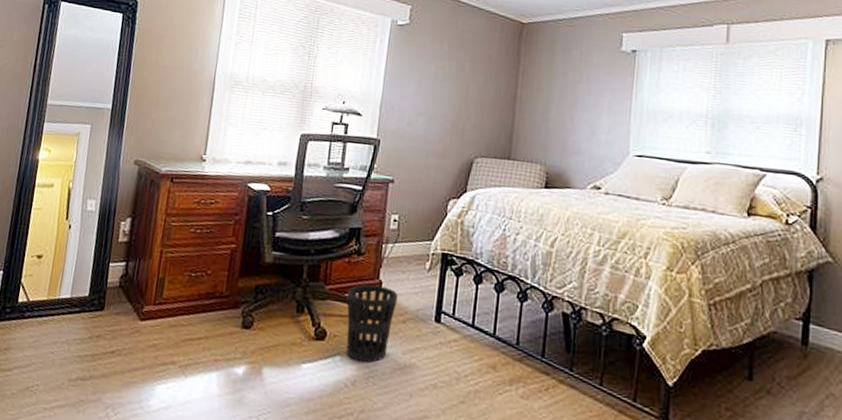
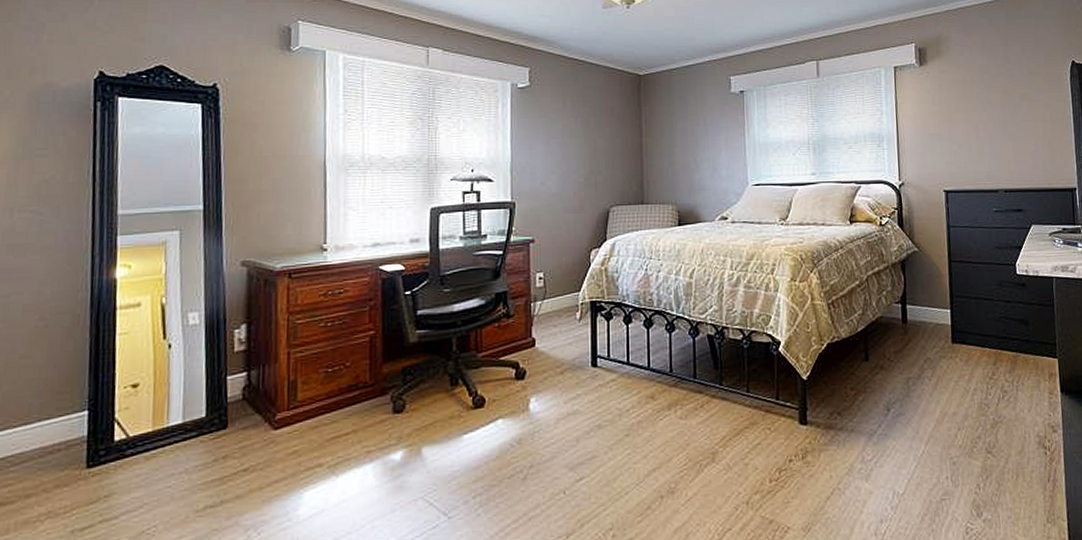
wastebasket: present [346,285,398,363] -> none [501,343,553,420]

